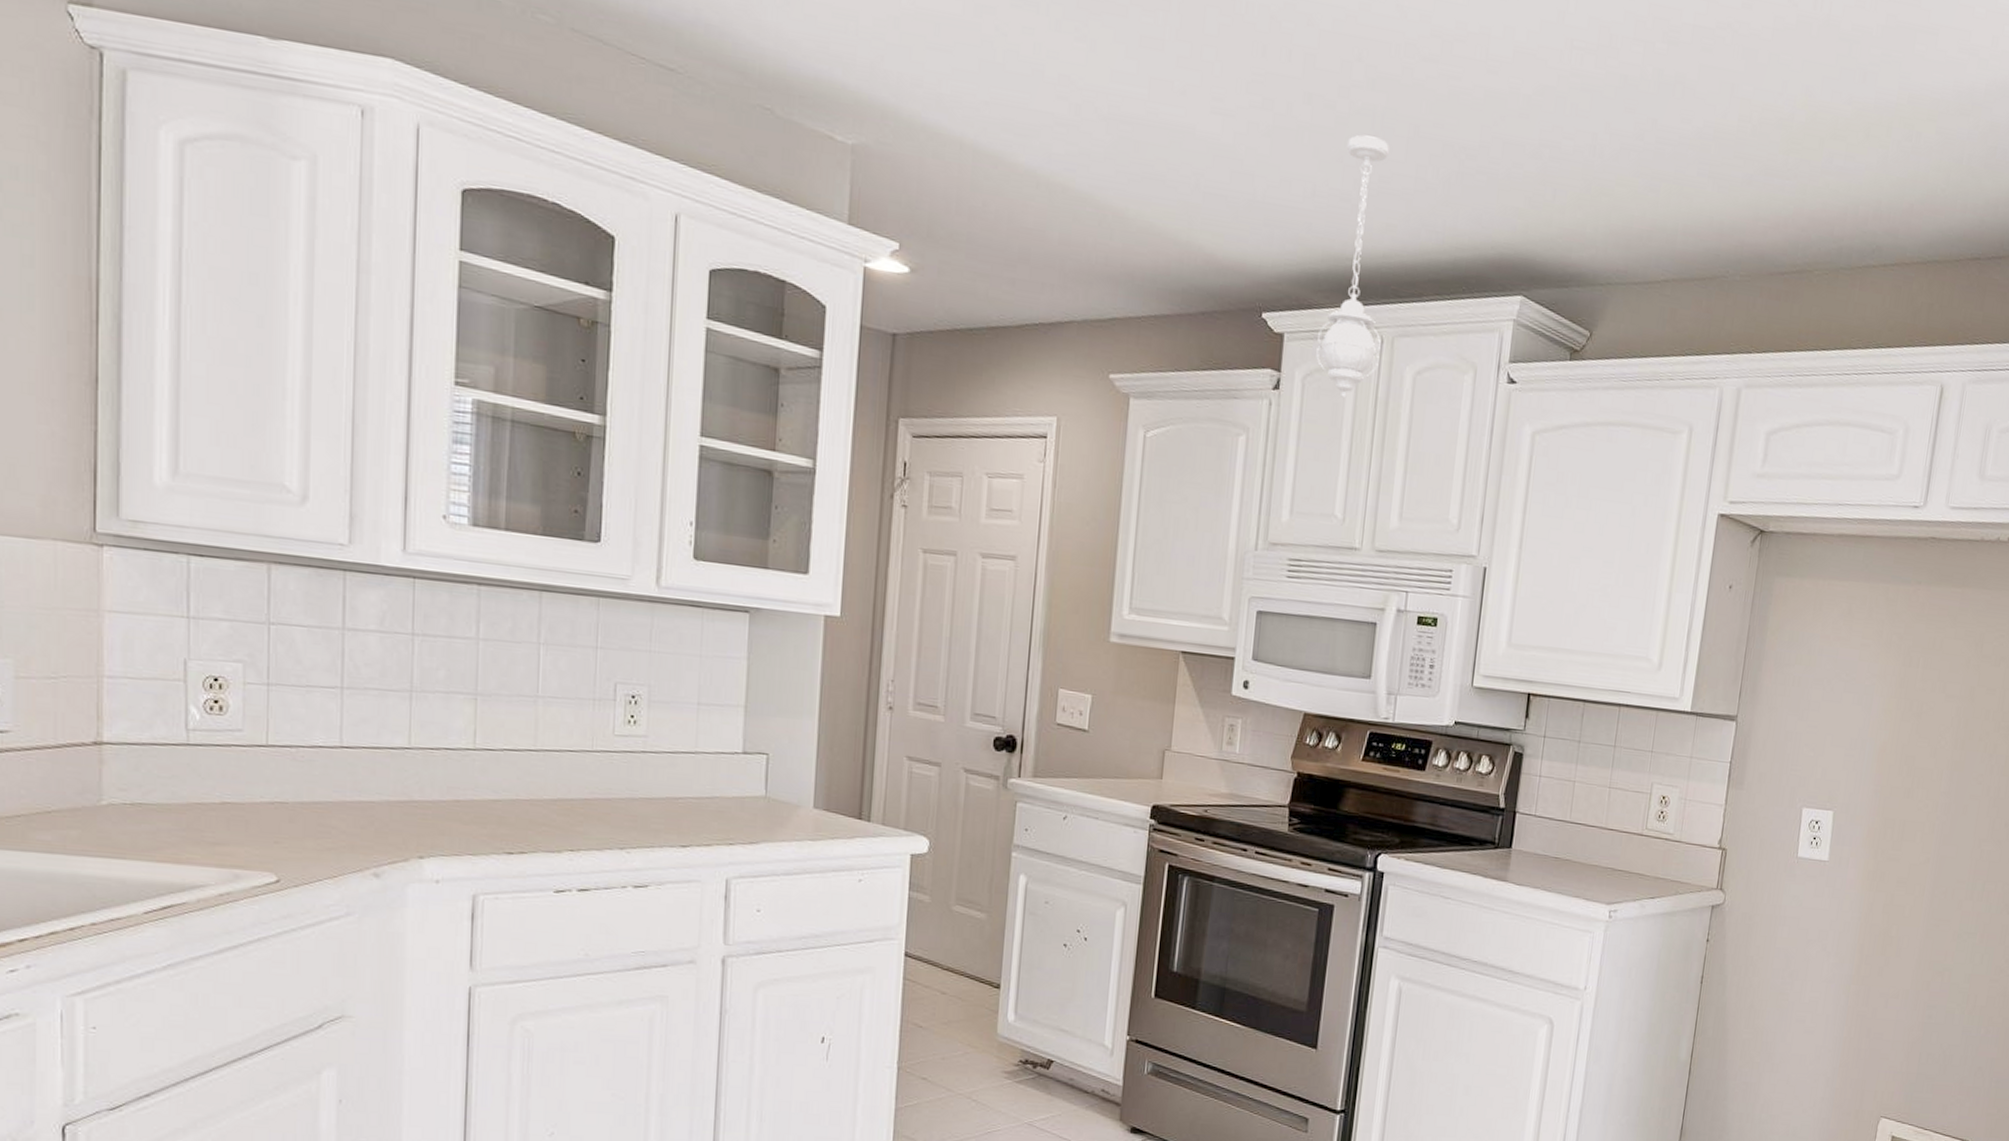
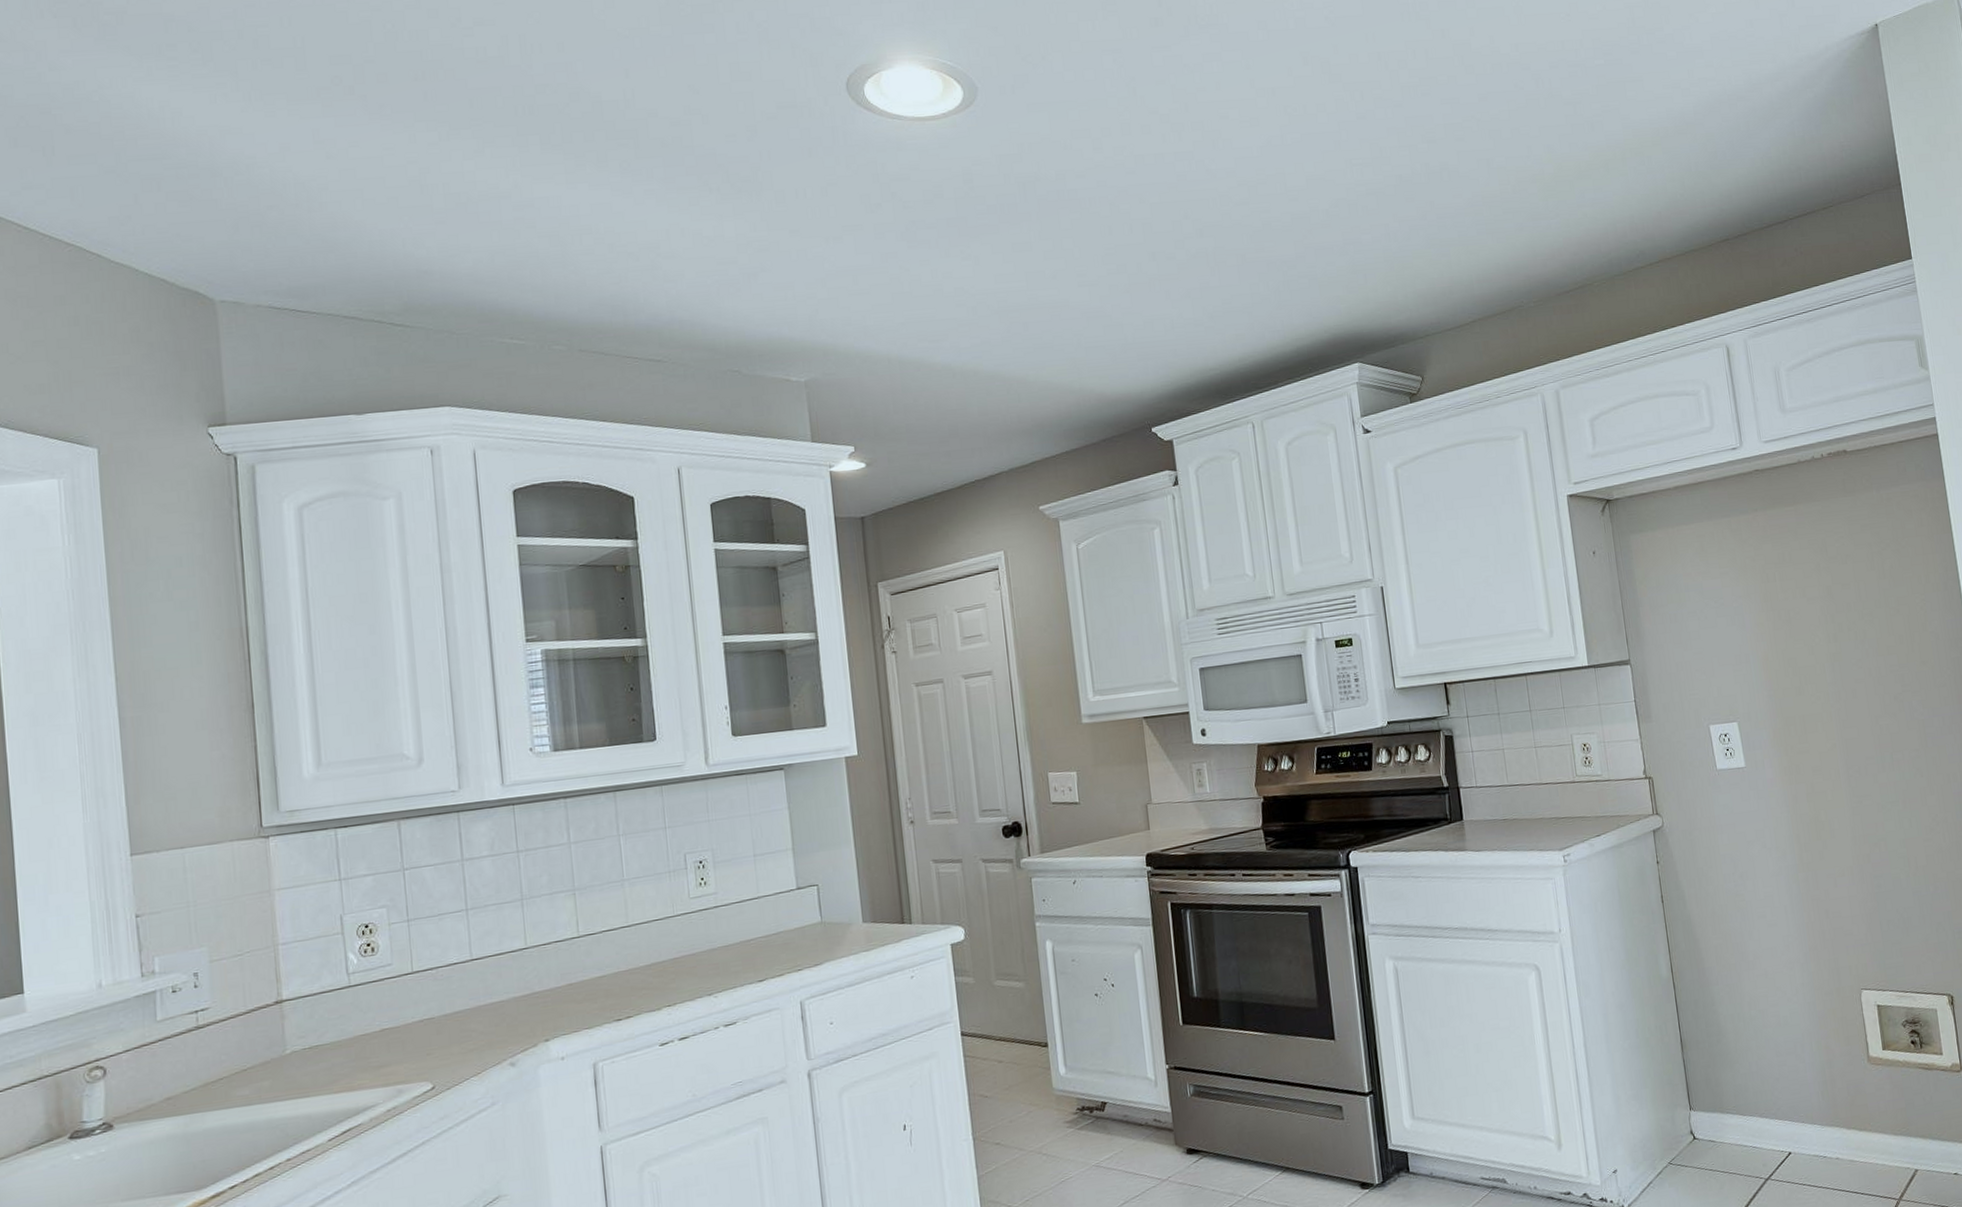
pendant light: present [1316,135,1389,399] -> none [1191,271,1255,480]

